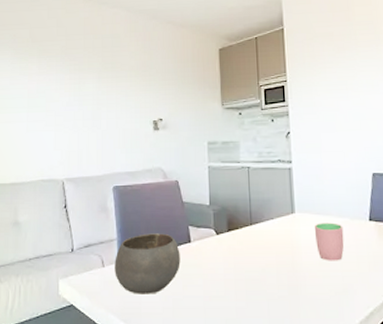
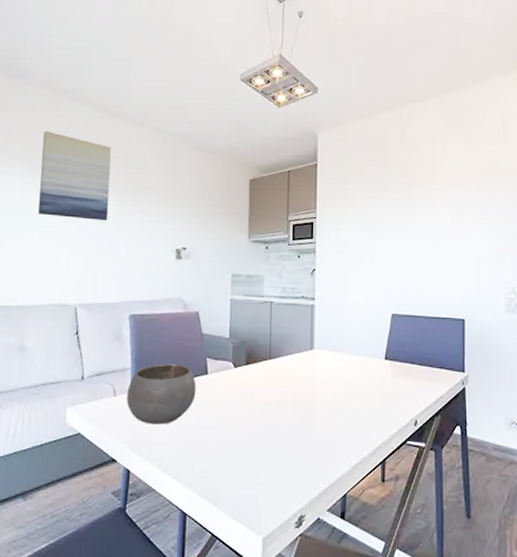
wall art: none [26,19,89,99] -> present [38,130,112,221]
cup: present [314,222,345,261] -> none [331,360,360,397]

